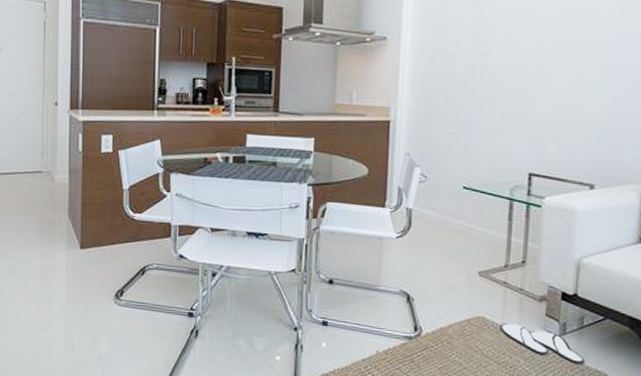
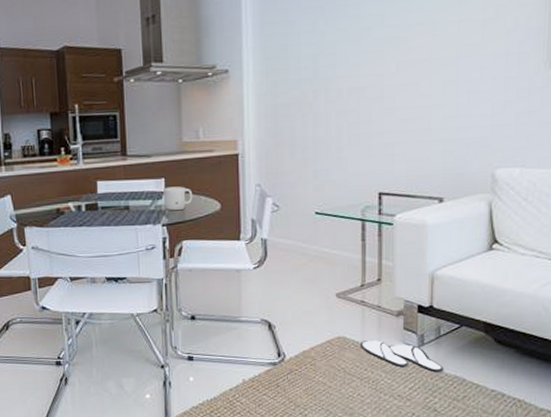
mug: none [312,147,341,172] -> present [164,186,193,211]

